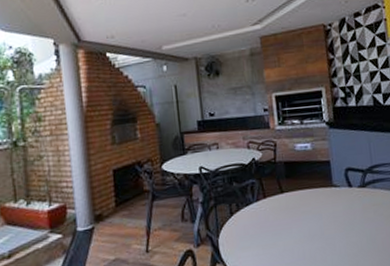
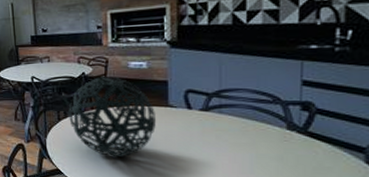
decorative orb: none [240,160,324,248] -> present [68,77,156,156]

